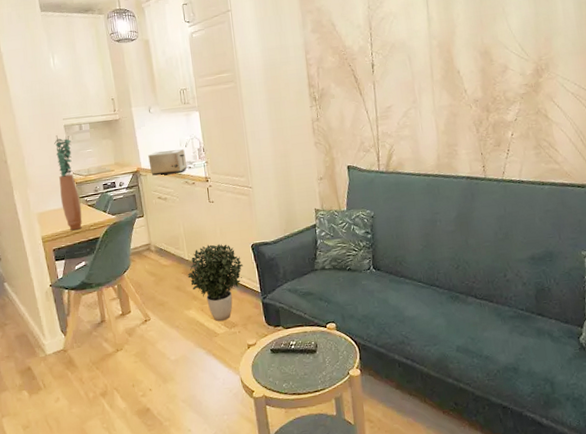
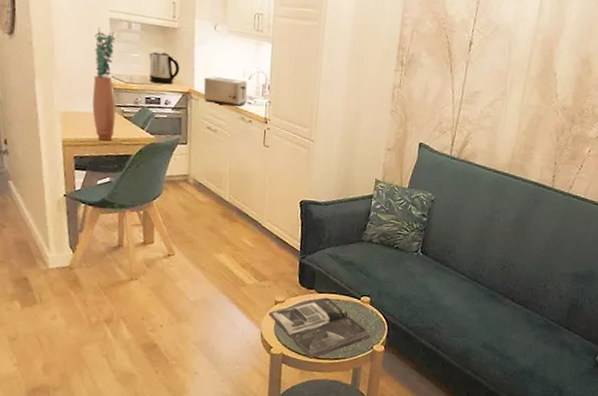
kettle: none [99,141,127,171] -> present [149,51,180,85]
potted plant: present [187,243,243,322] -> none [224,191,287,273]
magazine: none [244,331,344,396] -> present [269,297,371,359]

